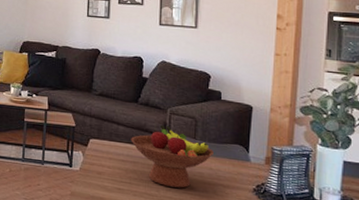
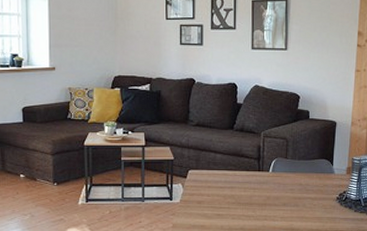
fruit bowl: present [131,125,214,188] -> none [228,149,303,206]

